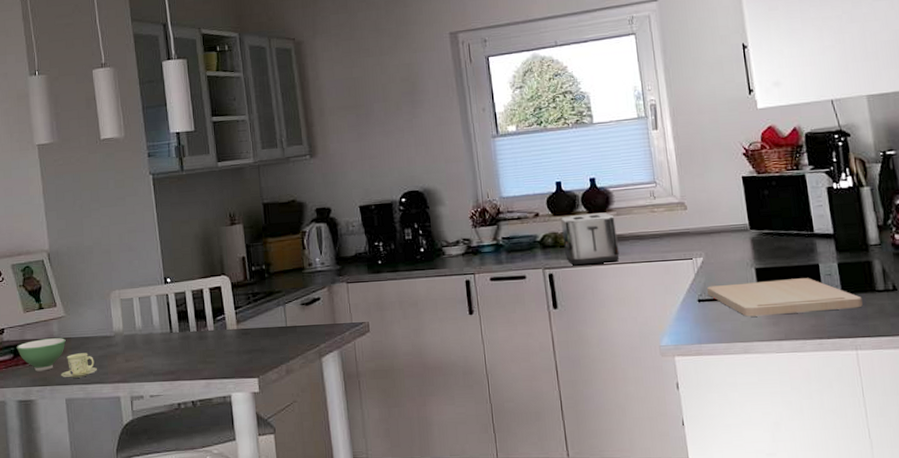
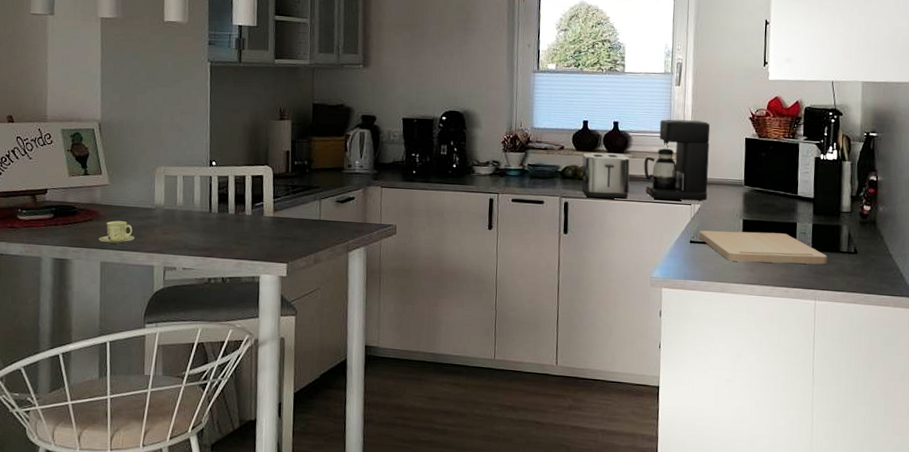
bowl: present [16,338,66,372] -> none [57,203,107,234]
coffee maker: none [631,164,710,258] -> present [644,119,711,202]

